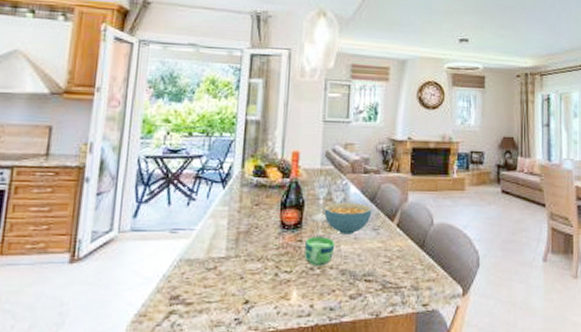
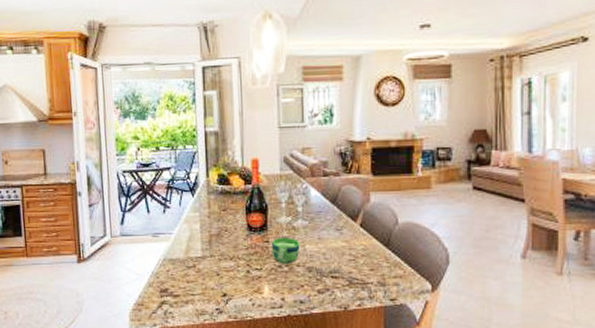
cereal bowl: present [324,203,372,234] -> none [287,205,334,235]

